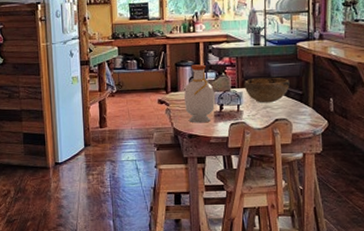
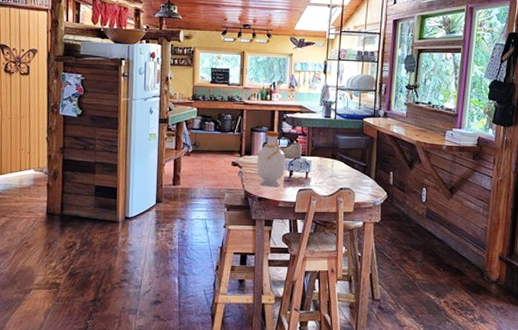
decorative bowl: present [244,77,290,103] -> none [313,148,355,173]

